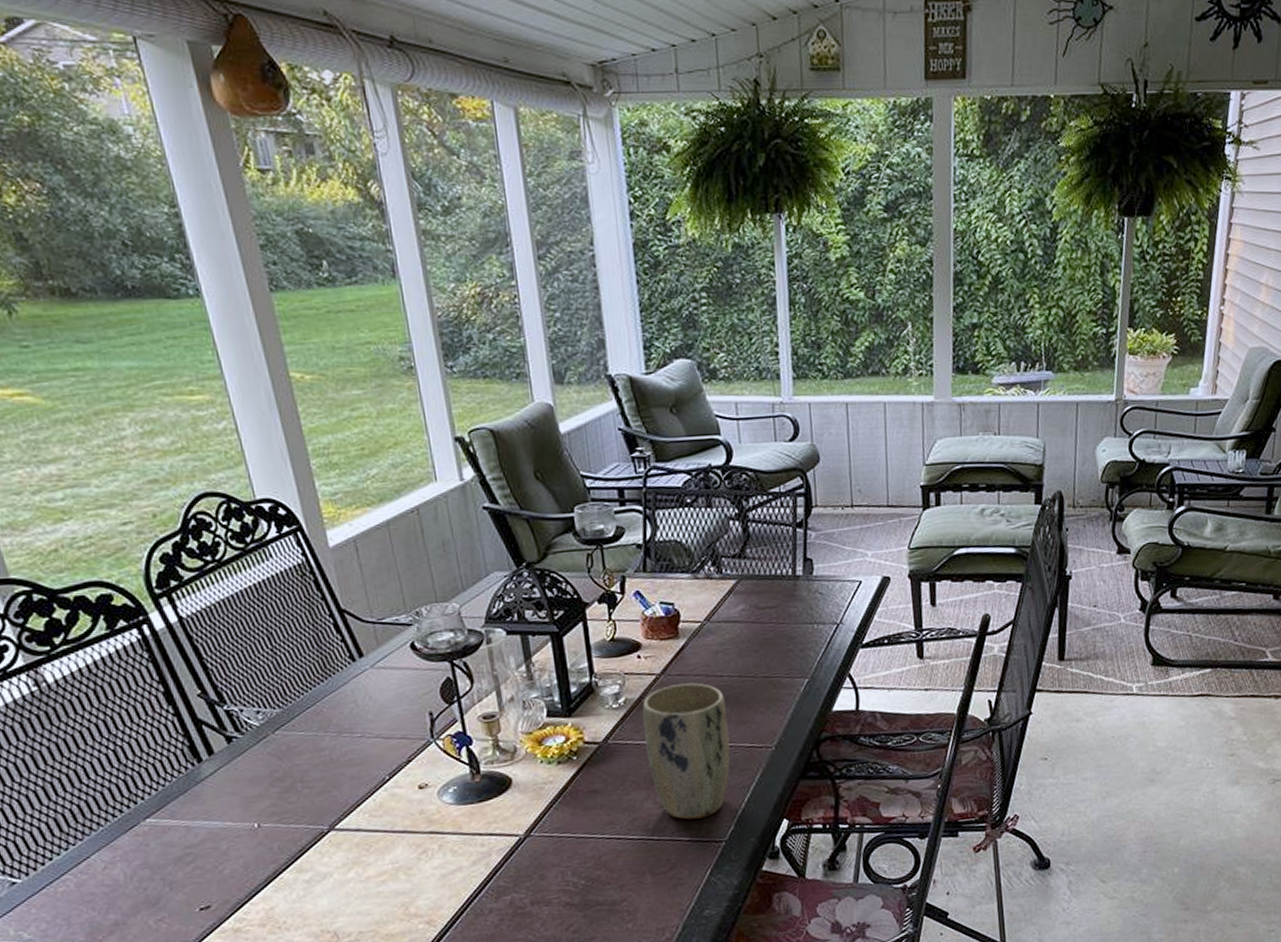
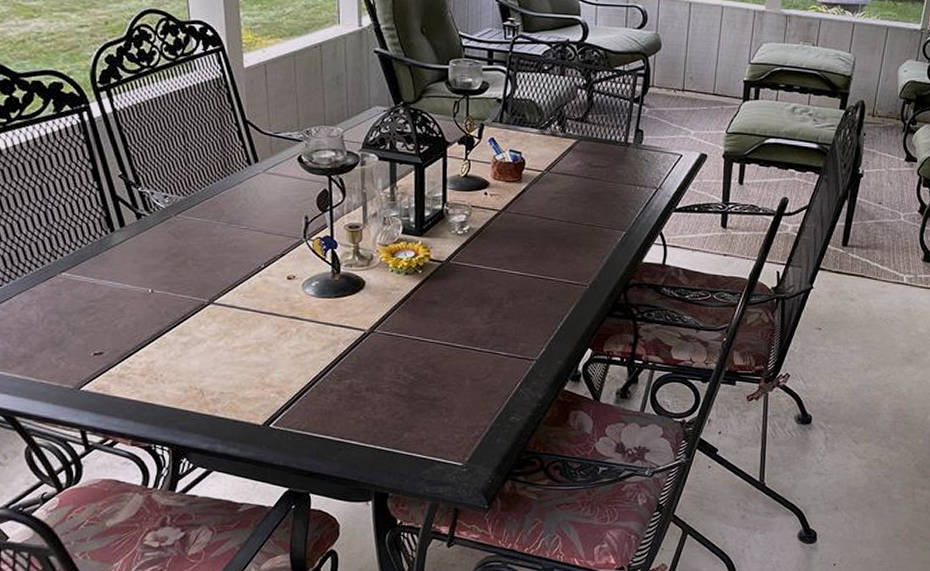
plant pot: present [642,683,730,820] -> none [481,221,553,338]

